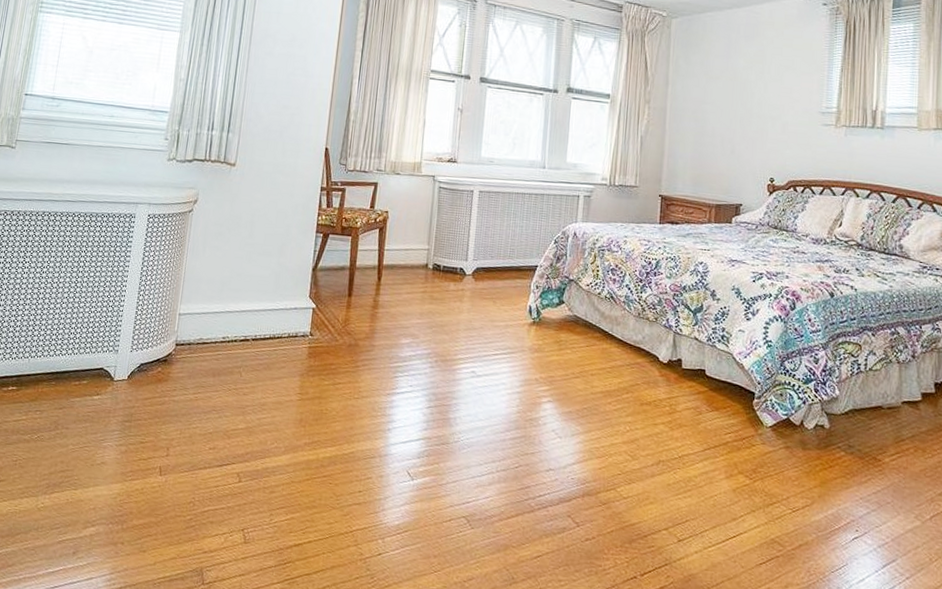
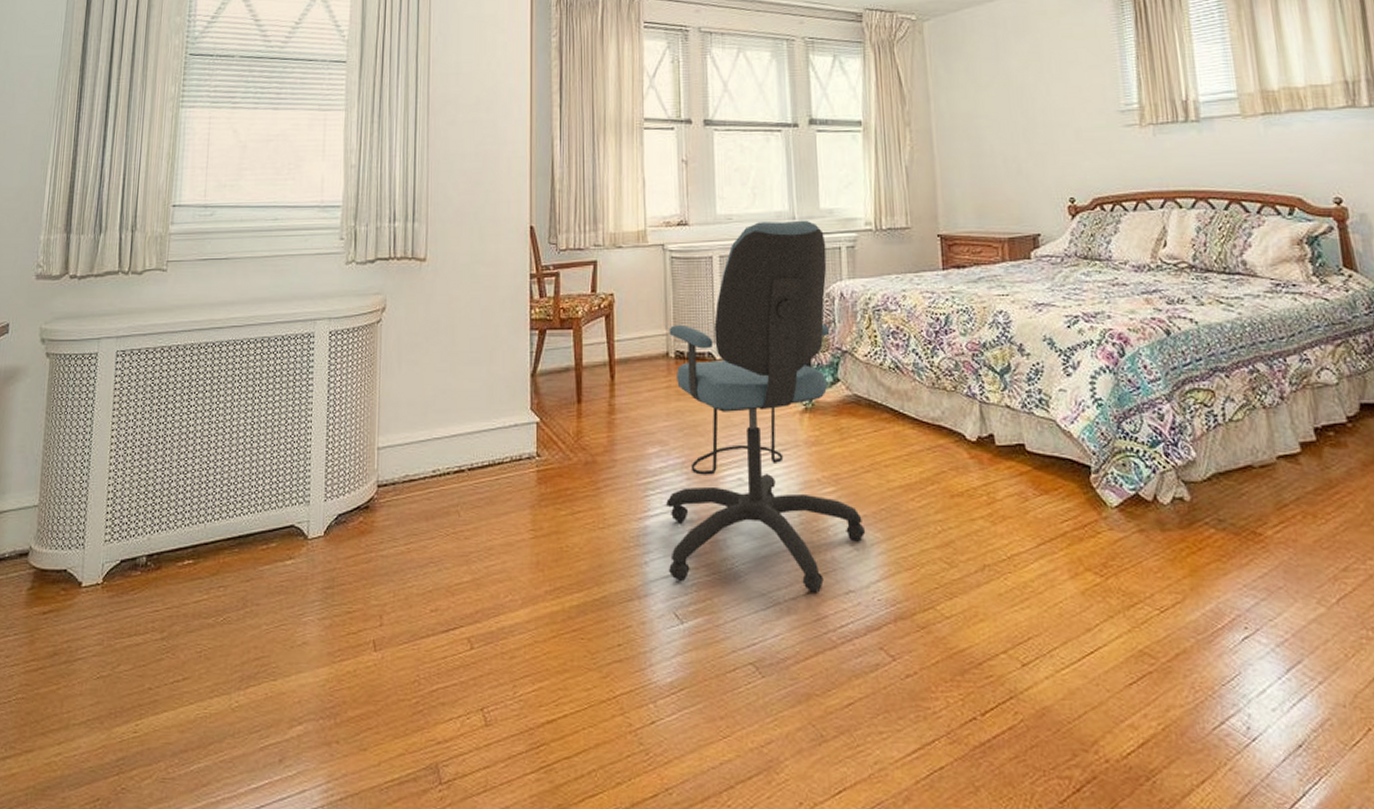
office chair: none [407,167,569,468] -> present [666,220,866,593]

